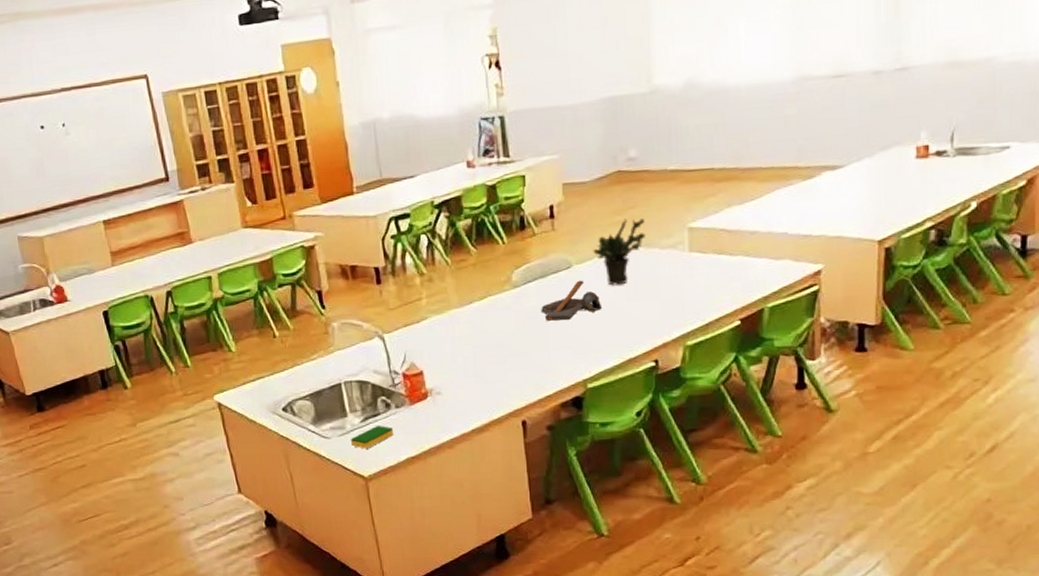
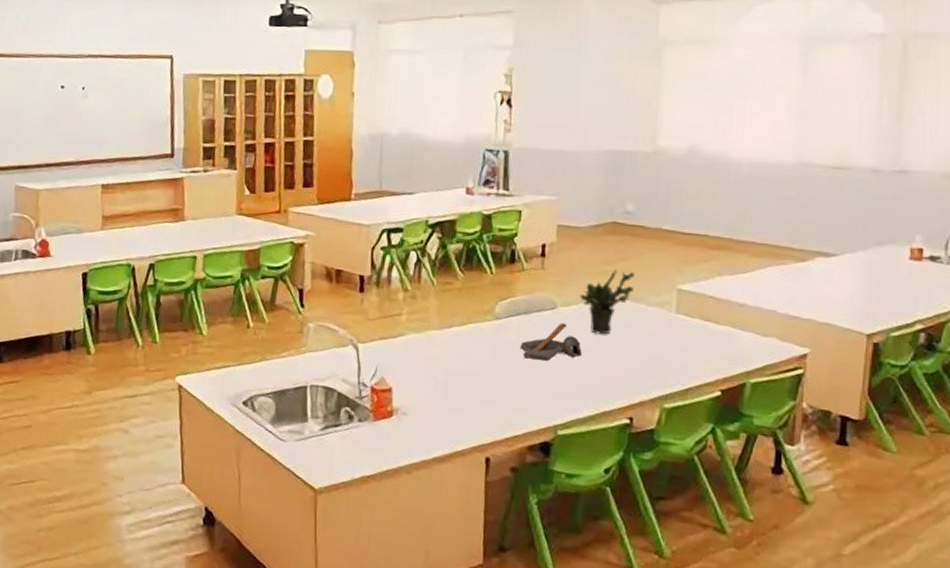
dish sponge: present [350,425,394,449] -> none [306,436,353,459]

